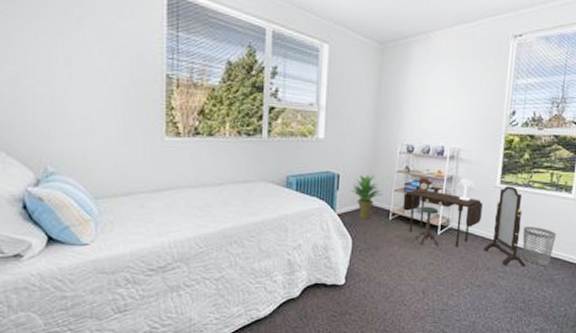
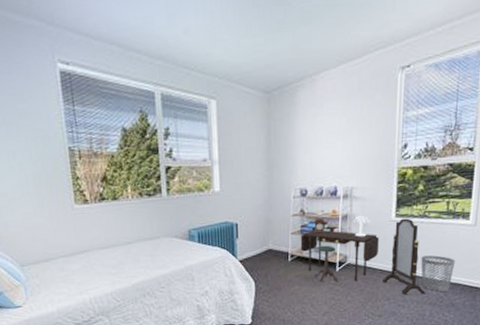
potted plant: present [350,174,384,220] -> none [249,221,282,264]

